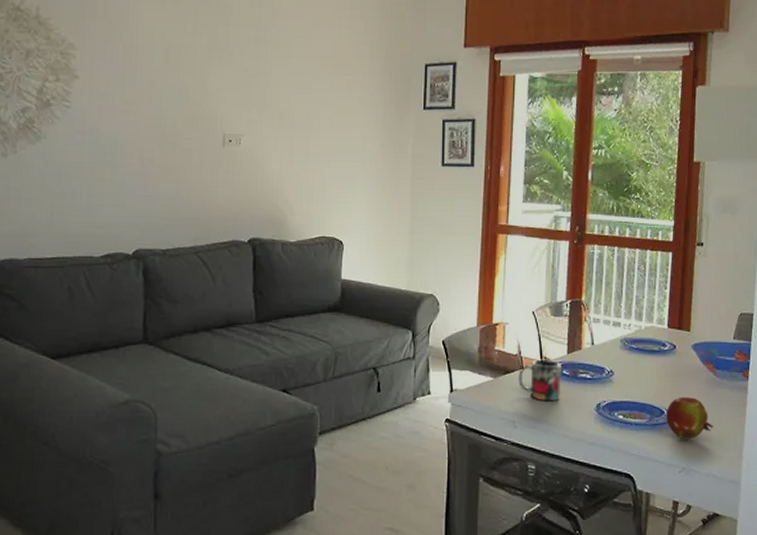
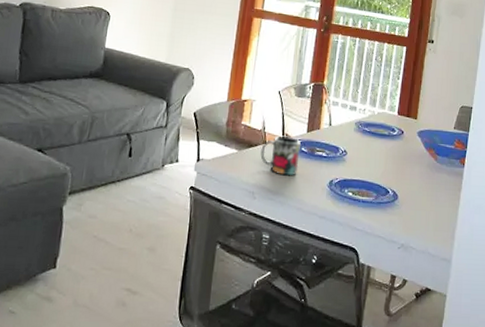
fruit: present [666,397,714,440] -> none [390,179,432,219]

